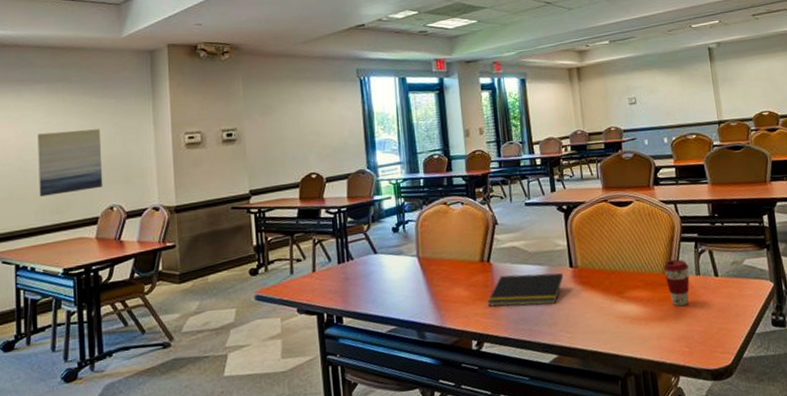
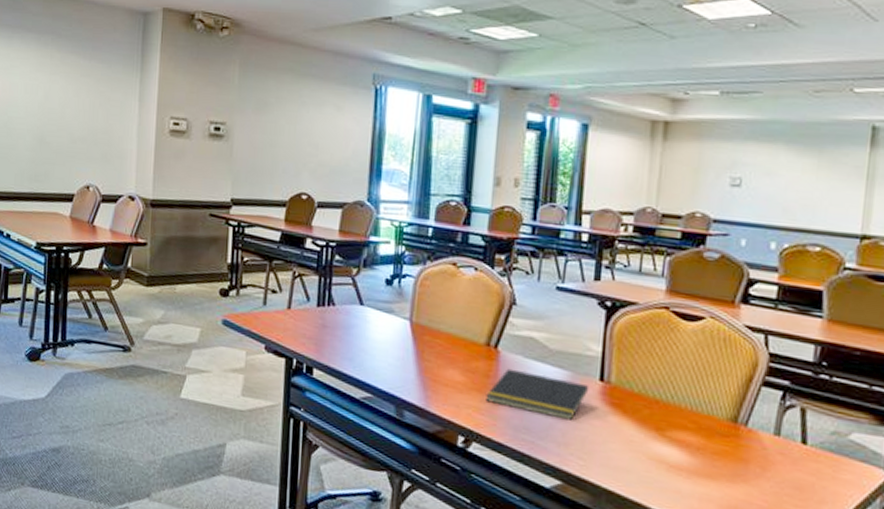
wall art: present [37,129,103,197] -> none [20,90,85,163]
coffee cup: present [663,259,690,307] -> none [728,405,767,470]

